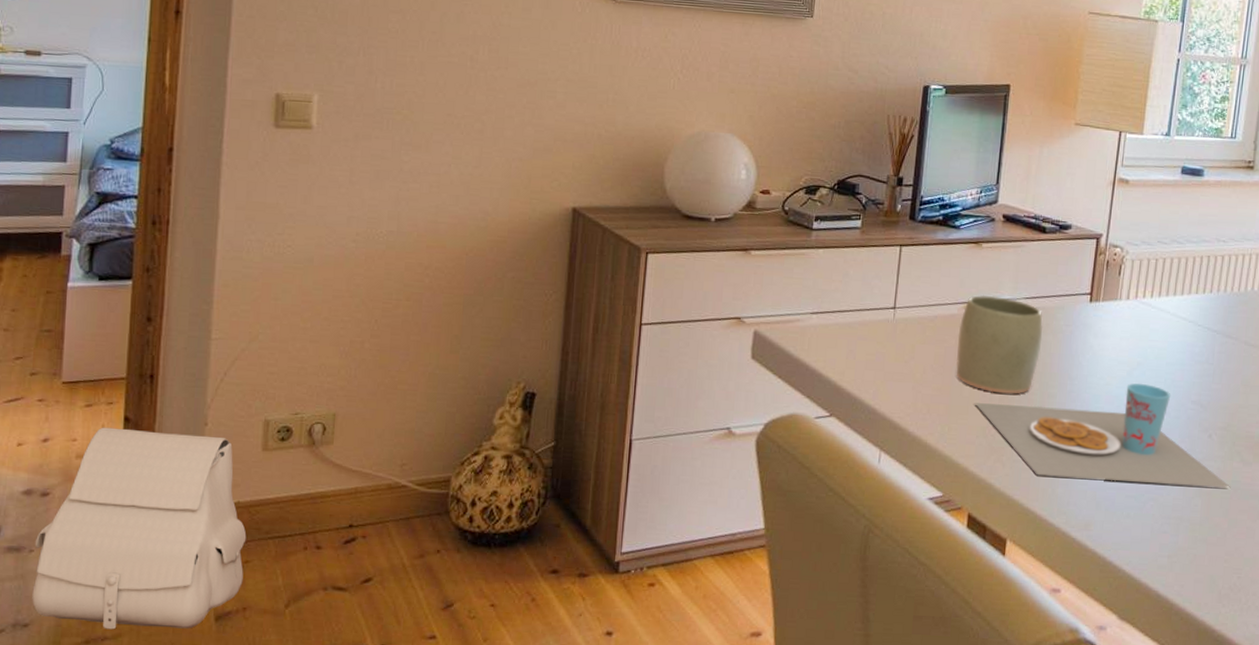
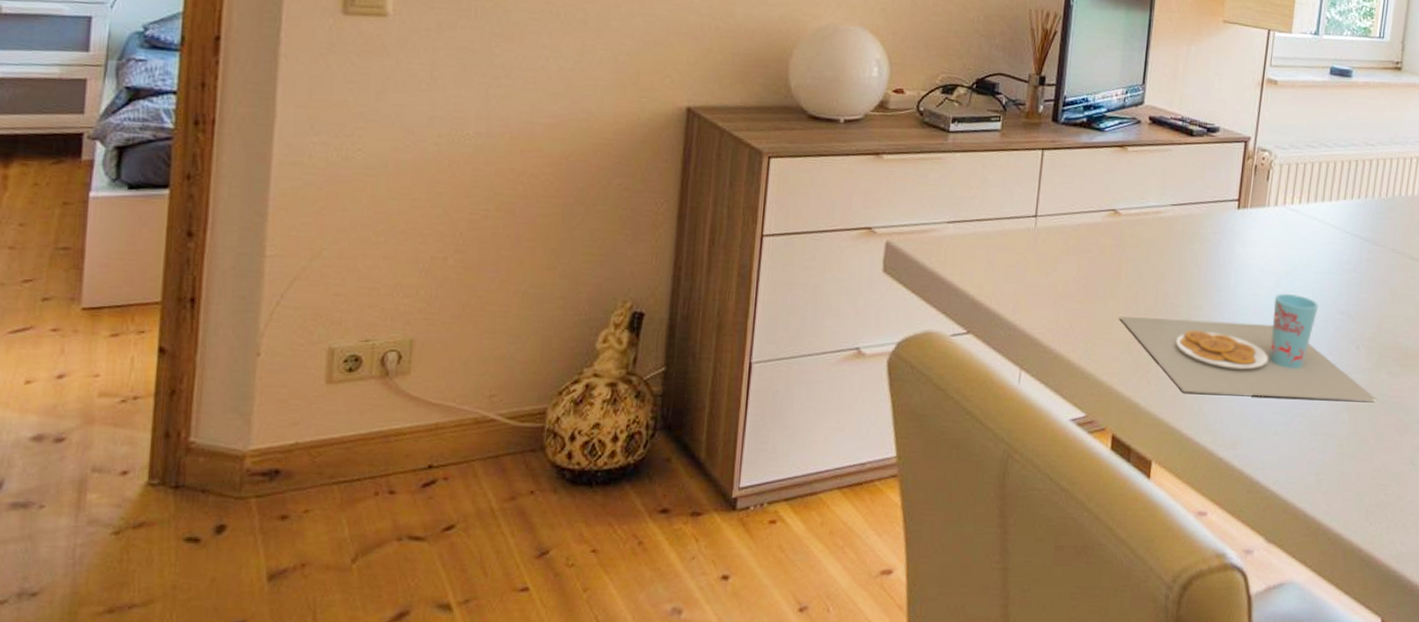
satchel: present [32,427,247,630] -> none [42,360,307,595]
mug: present [956,295,1043,394] -> none [1100,201,1190,307]

